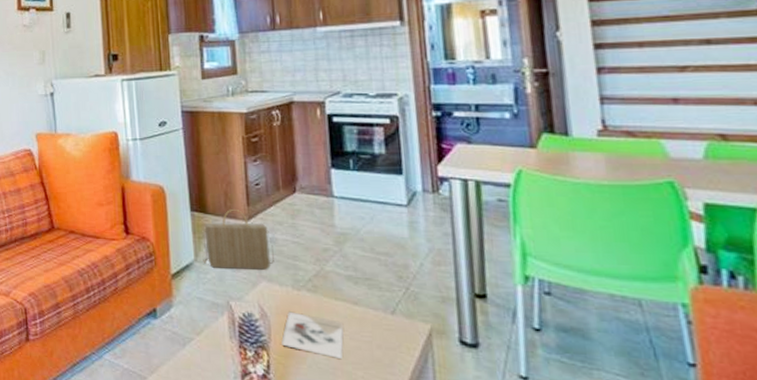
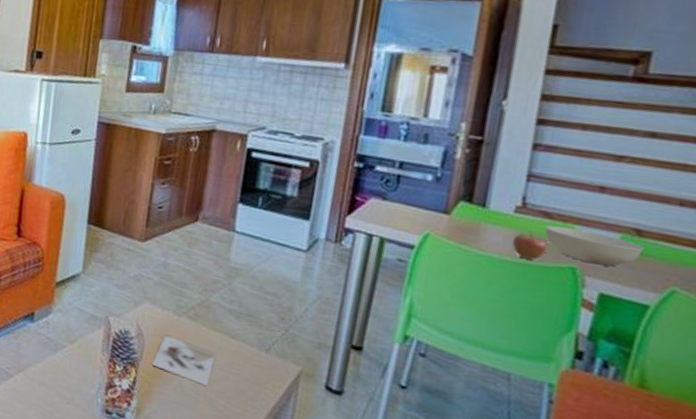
shopping bag: present [203,208,274,270] -> none [90,228,163,292]
fruit: none [603,151,640,181] -> present [512,230,548,261]
bowl: none [630,144,735,175] -> present [544,225,645,267]

